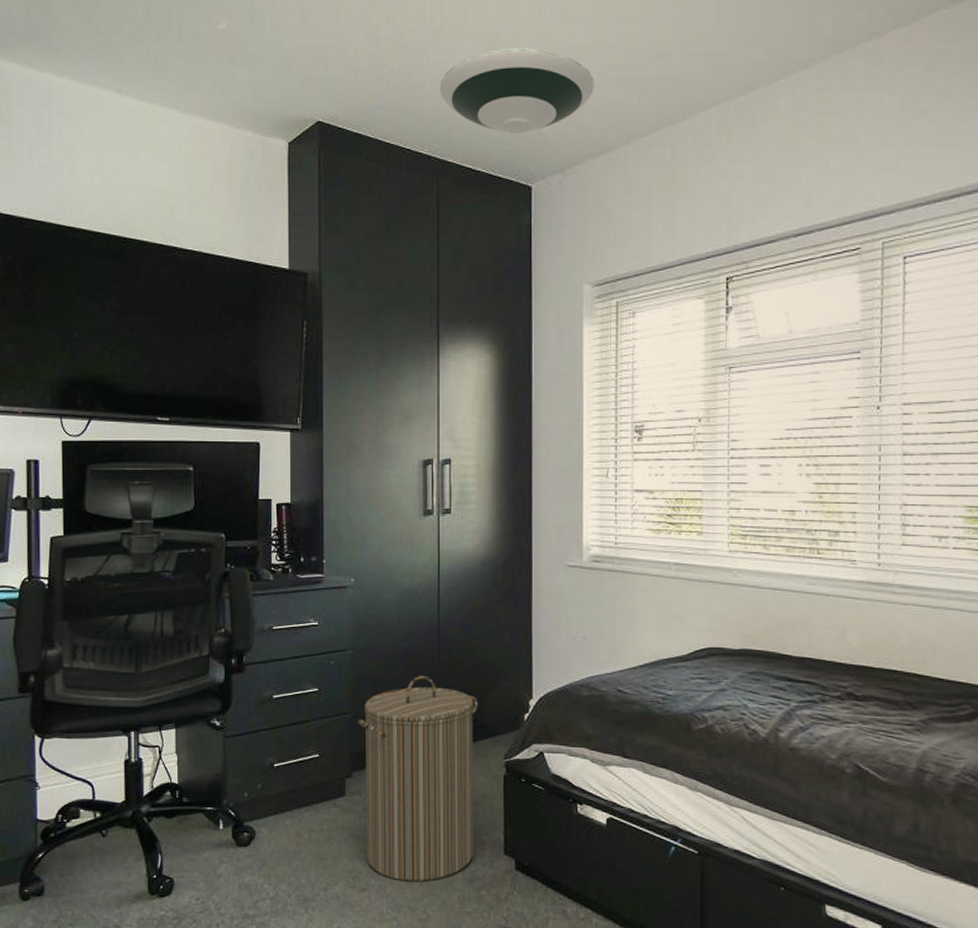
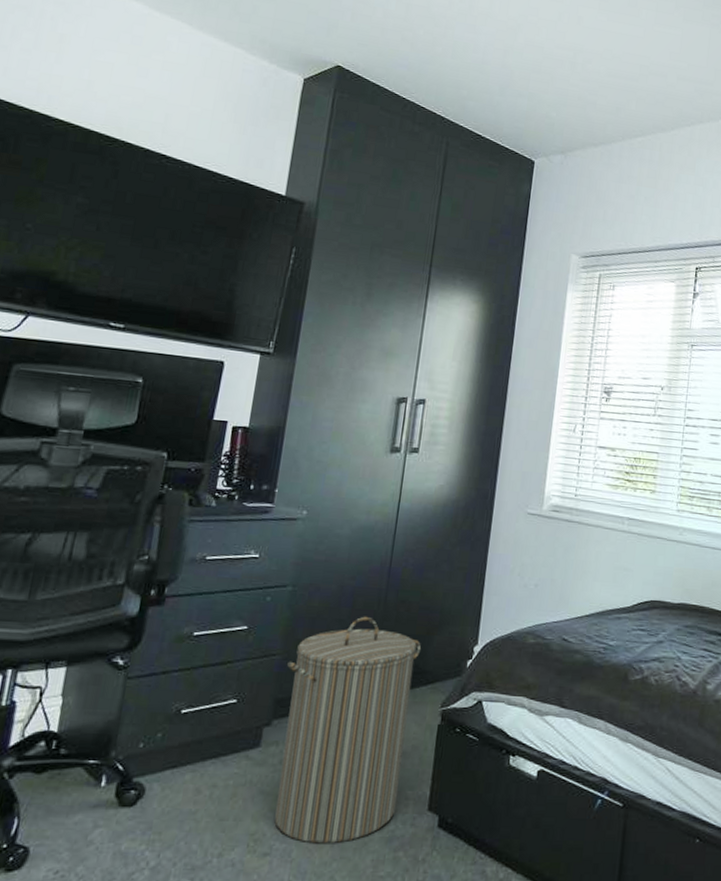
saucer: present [440,48,595,134] -> none [460,38,600,114]

